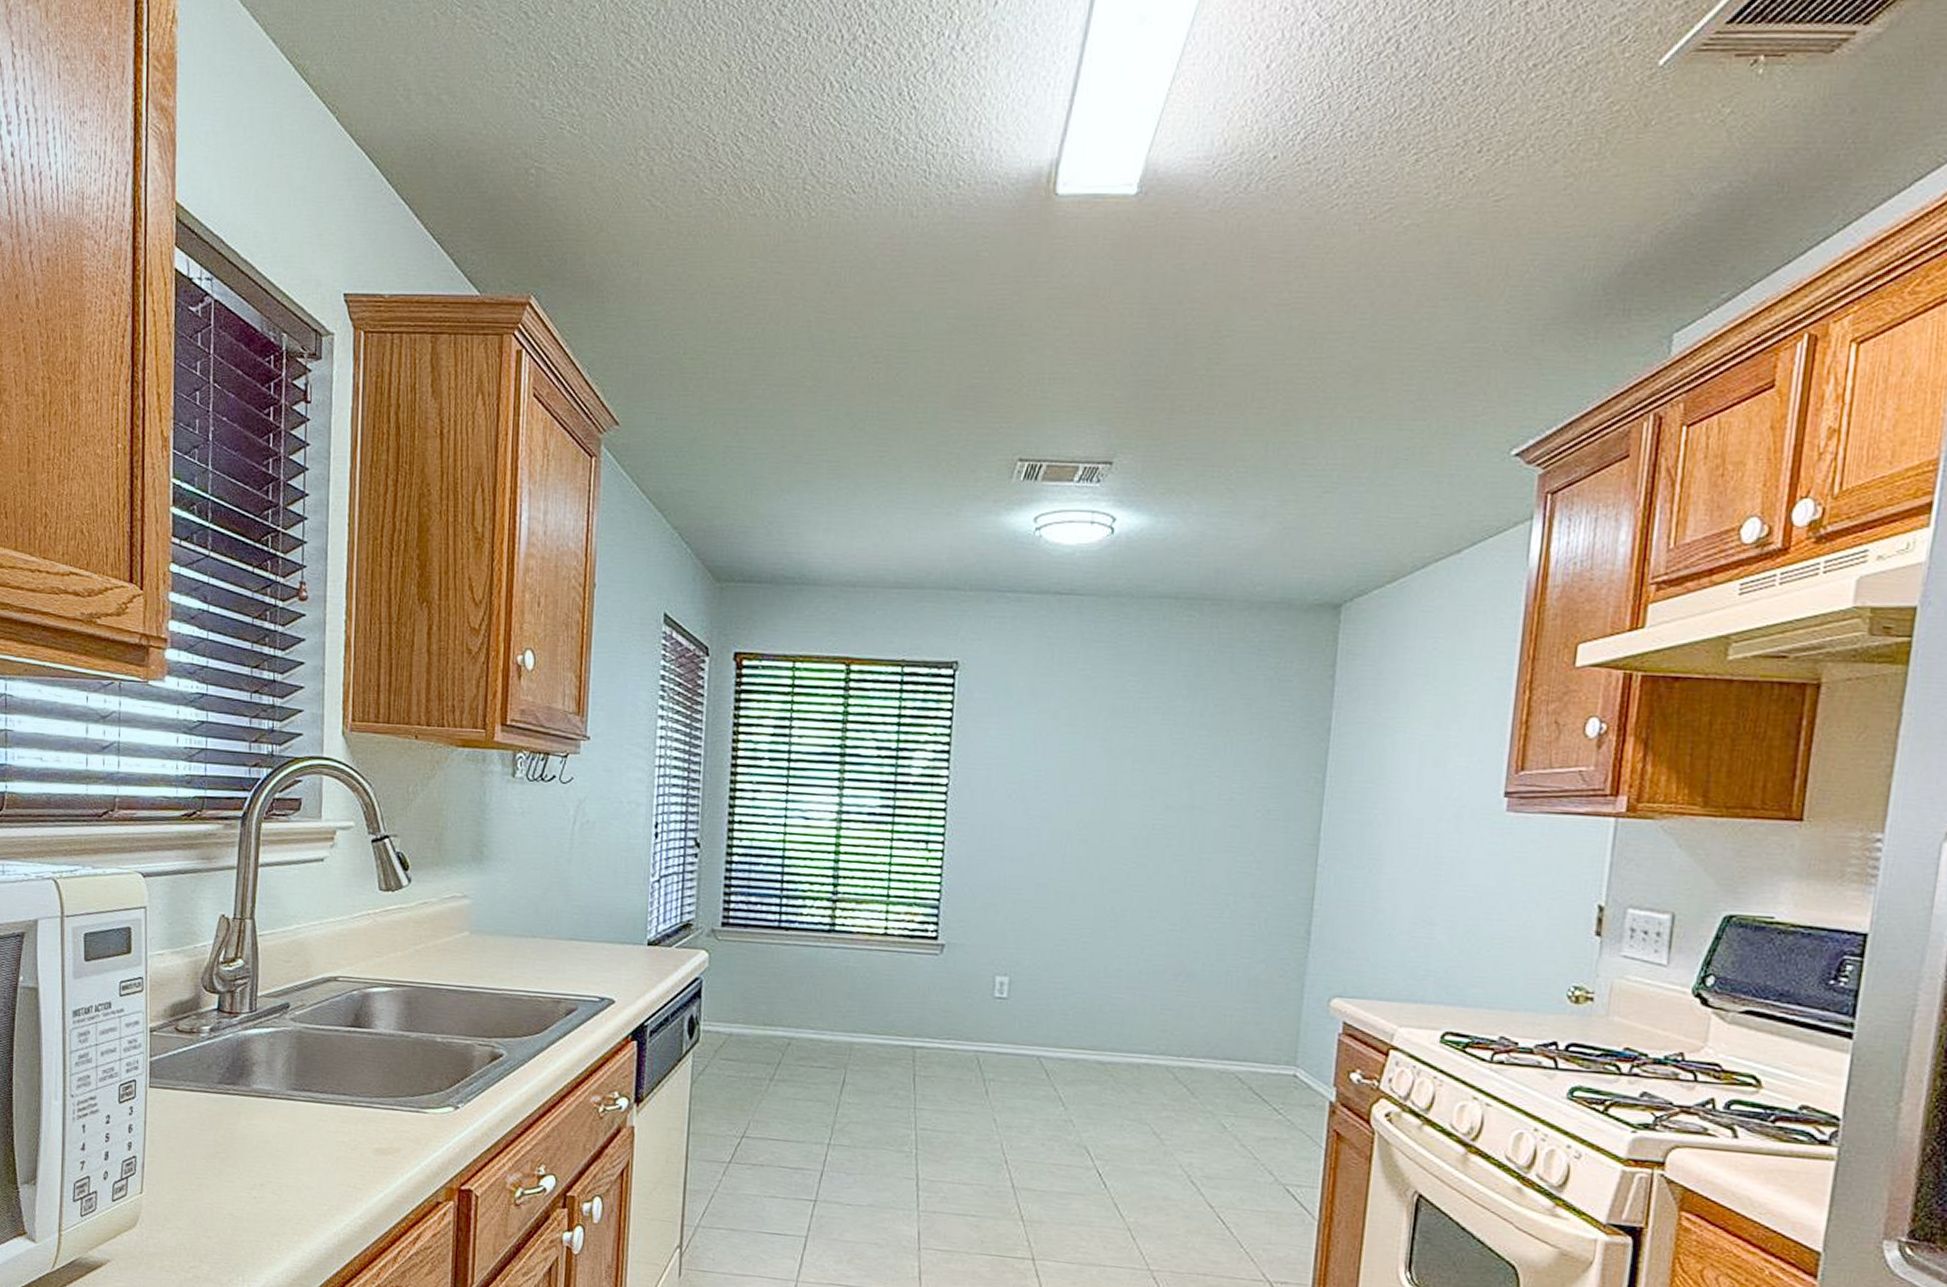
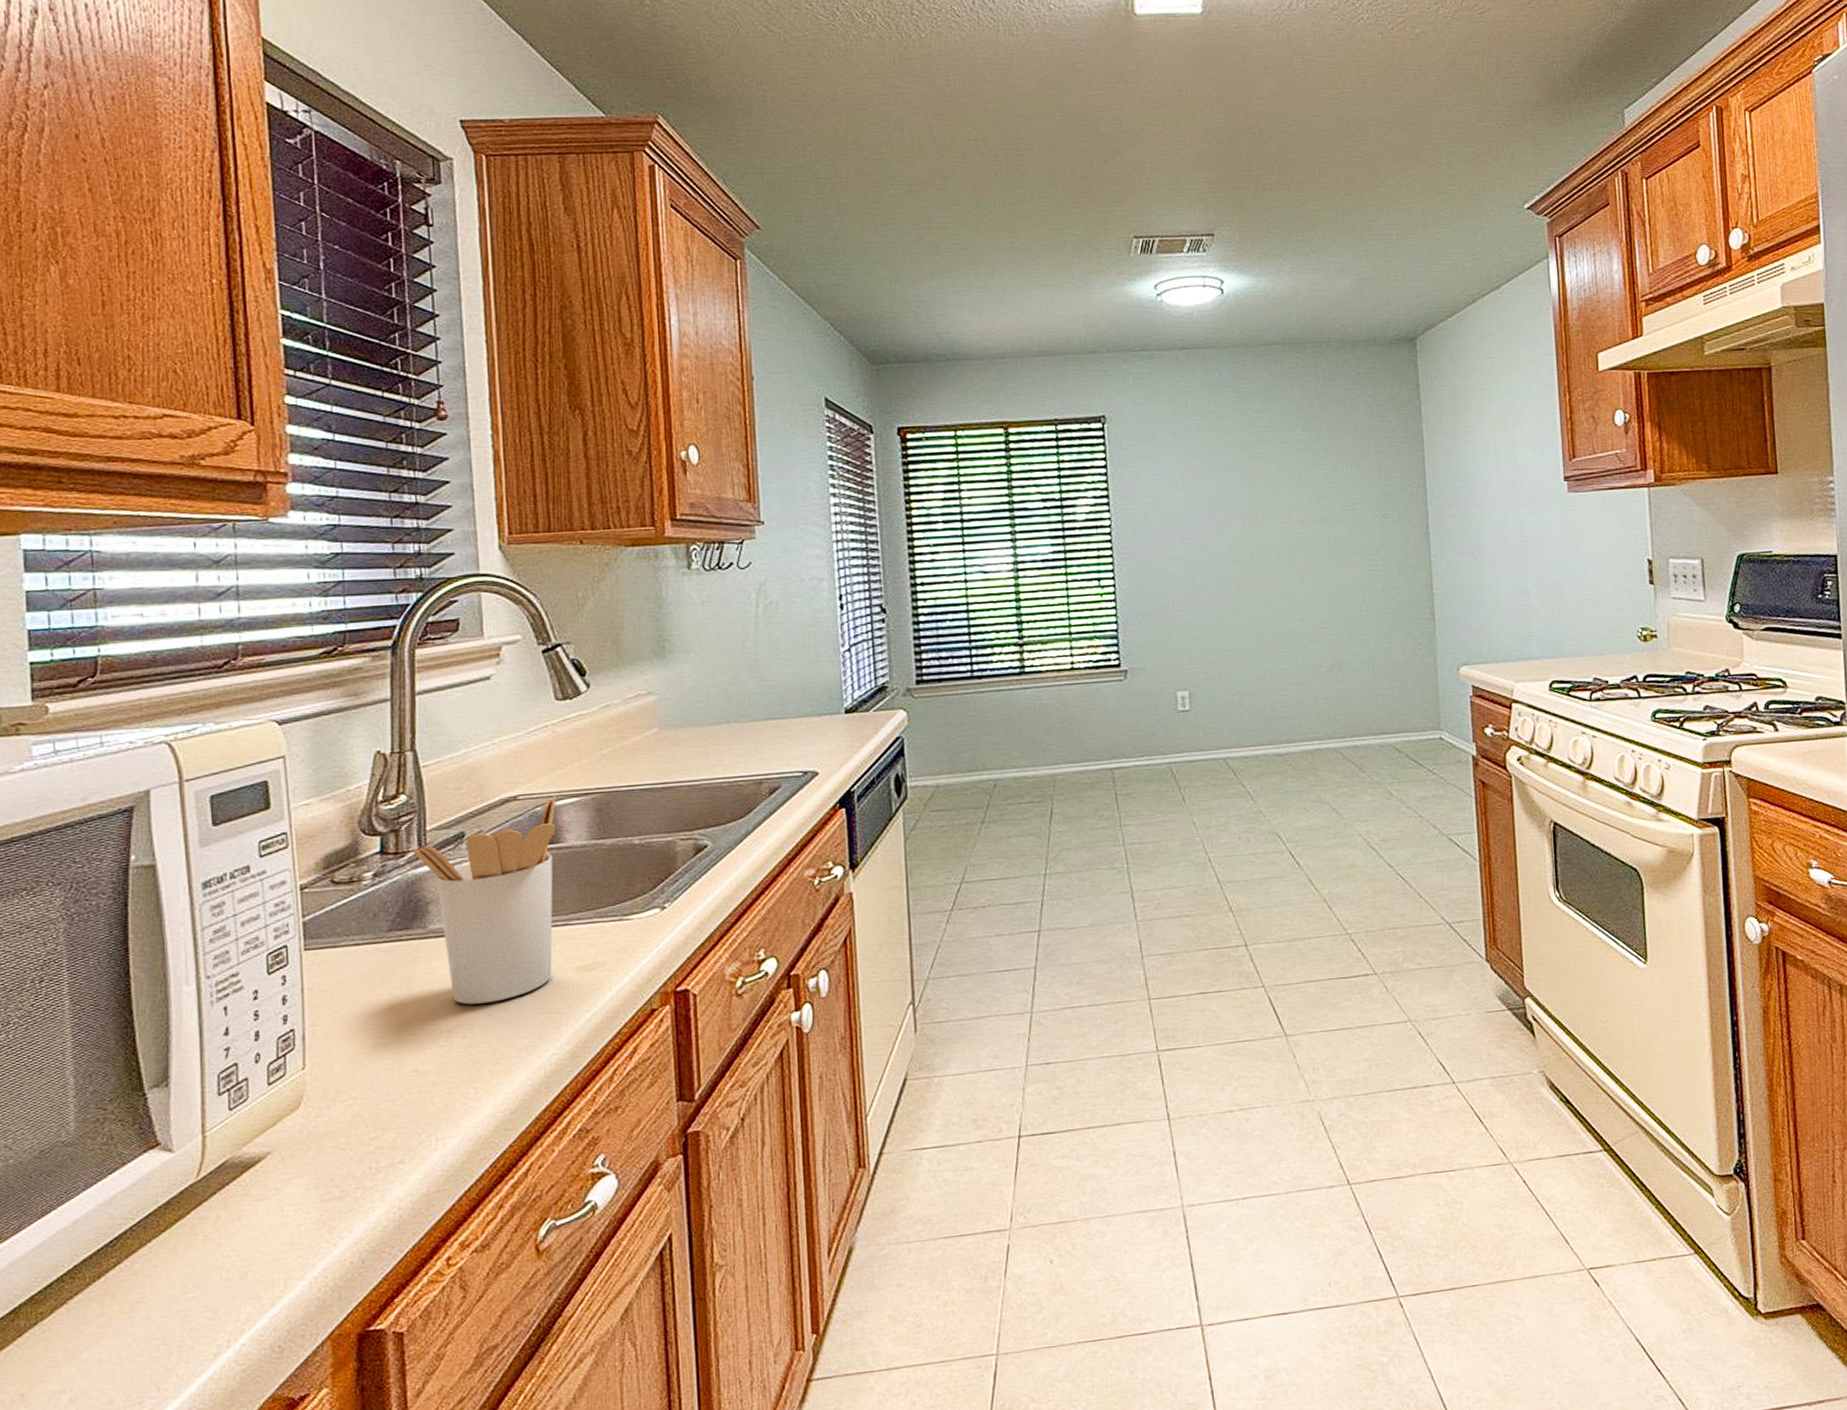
utensil holder: none [244,982,371,1167] -> present [412,795,556,1005]

